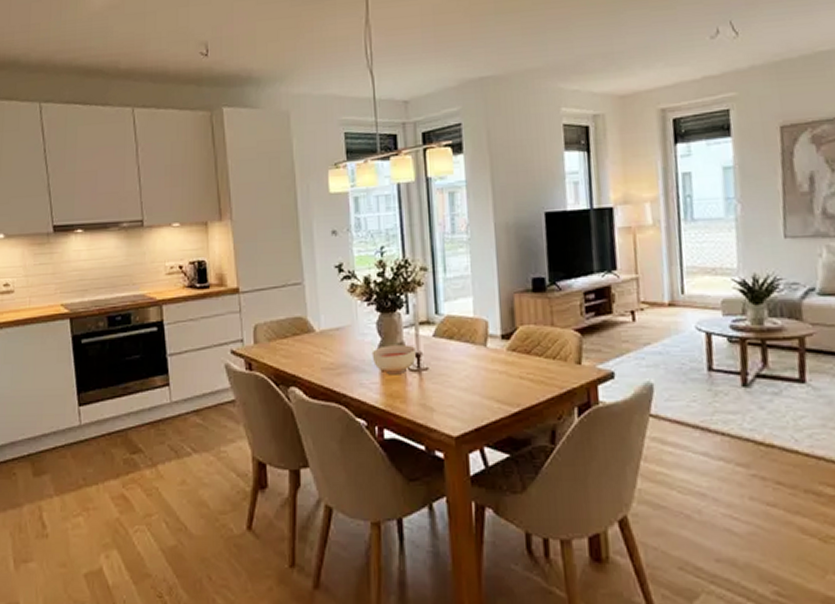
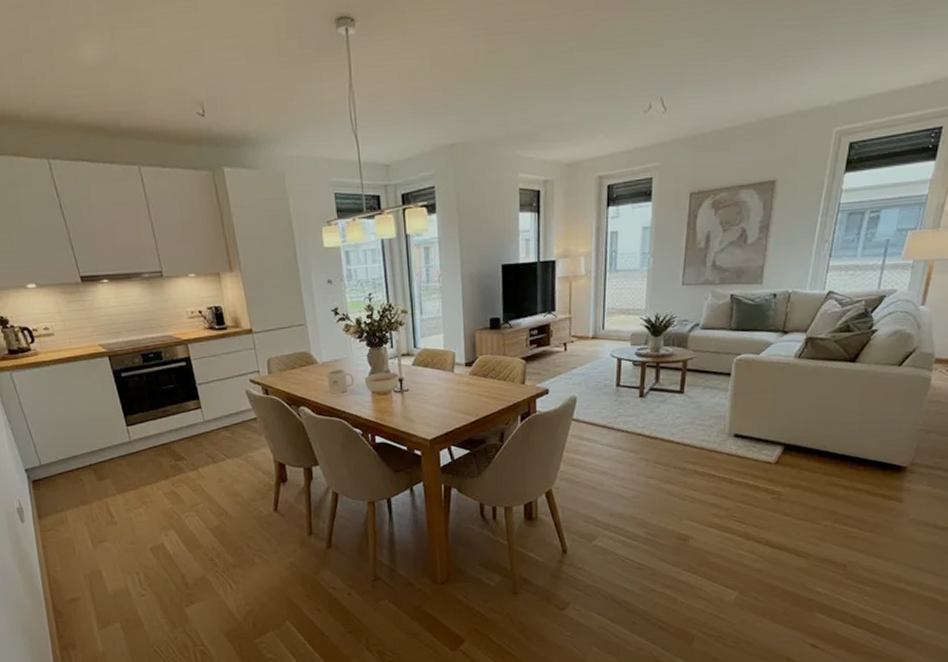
mug: none [325,340,359,372] -> present [326,369,354,394]

